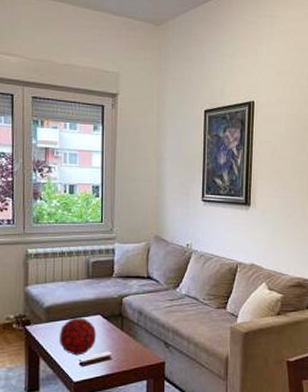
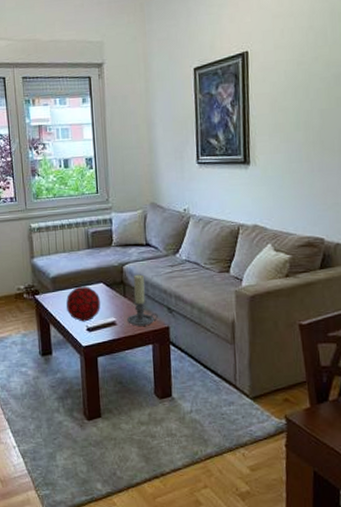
candle holder: none [123,307,154,361] -> present [127,274,158,326]

